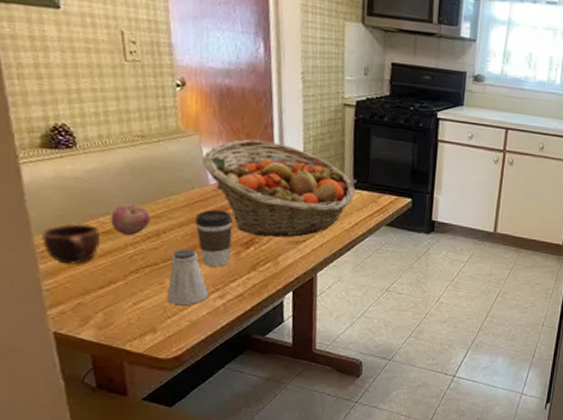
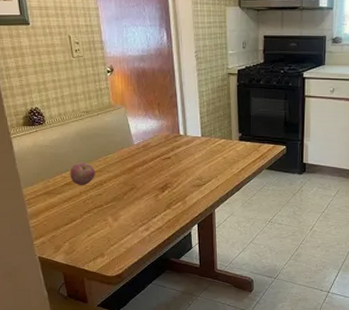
mug: present [42,223,100,265] -> none [28,179,64,208]
saltshaker: present [167,248,209,306] -> none [110,194,138,237]
coffee cup: present [194,209,233,267] -> none [125,163,152,207]
fruit basket: present [202,139,355,238] -> none [128,107,240,182]

